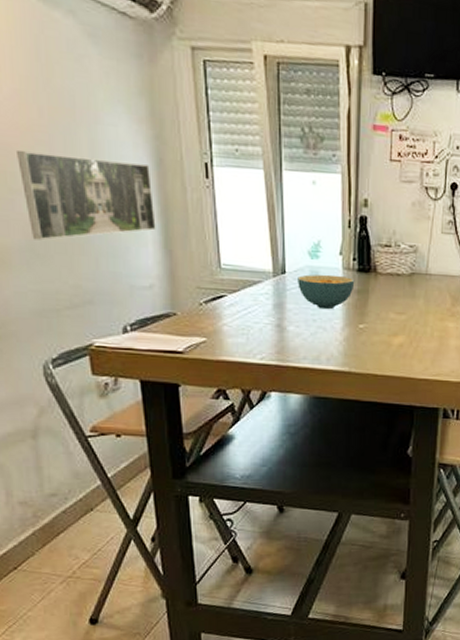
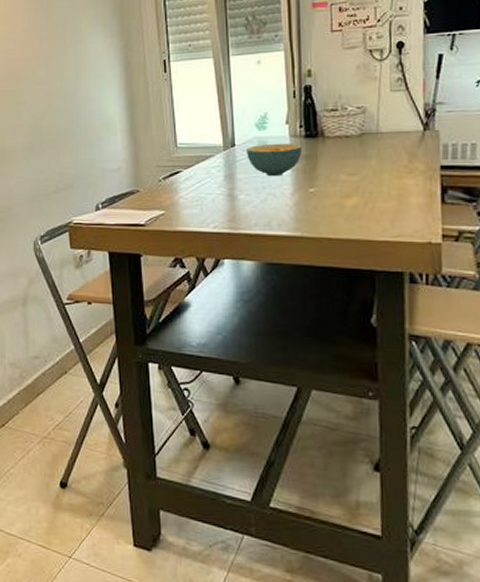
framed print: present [17,150,156,241] -> none [24,68,124,140]

